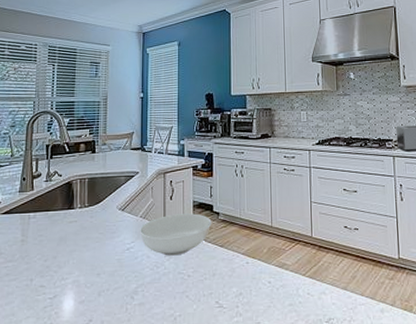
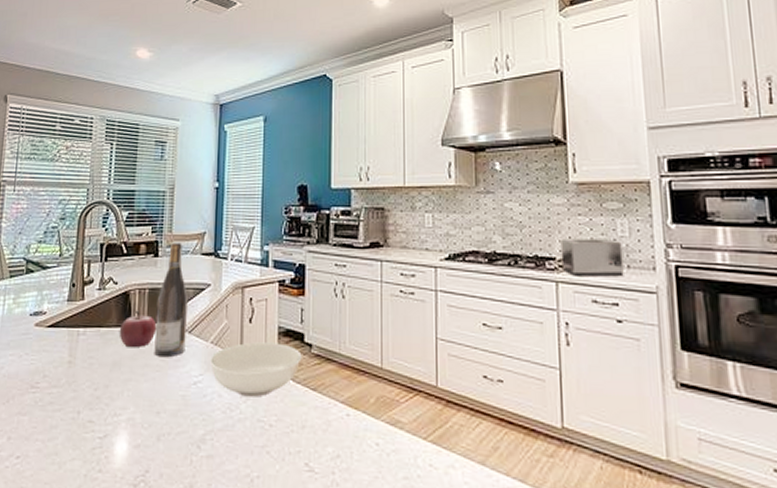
fruit: none [64,196,96,226] -> present [119,310,157,348]
wine bottle: none [94,141,120,230] -> present [154,242,188,357]

